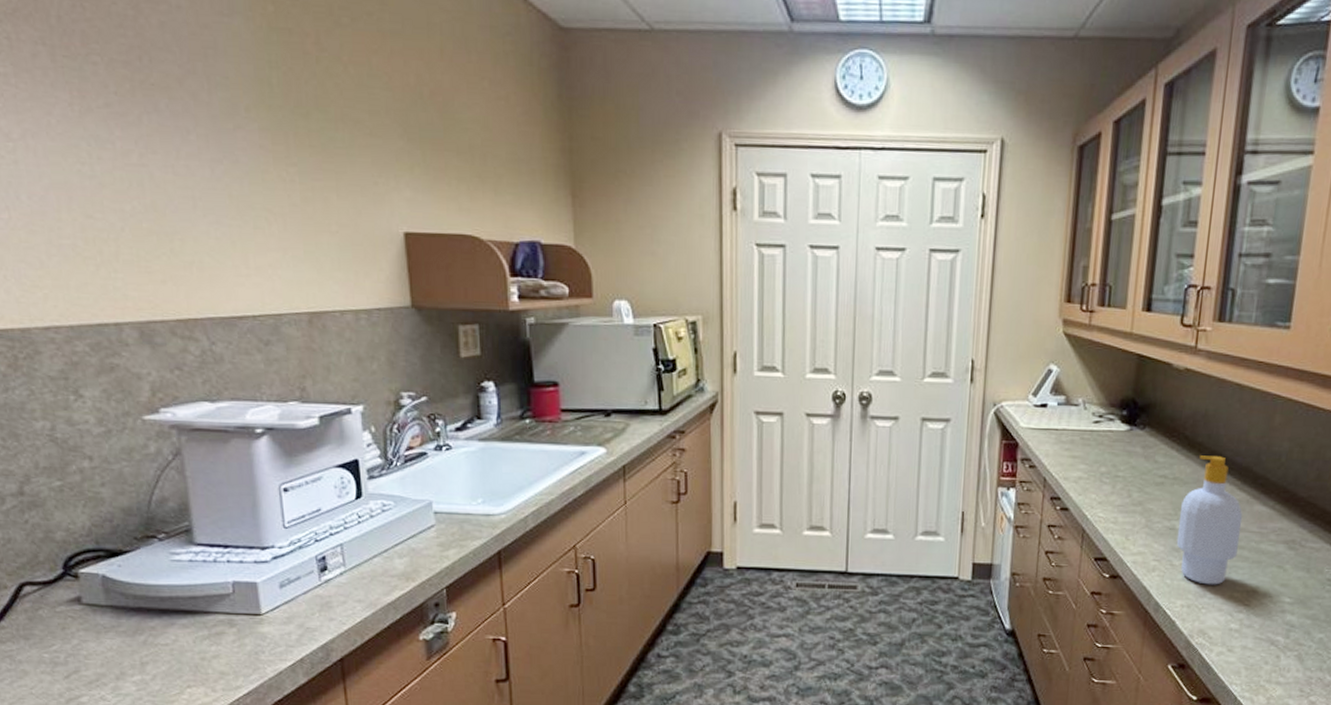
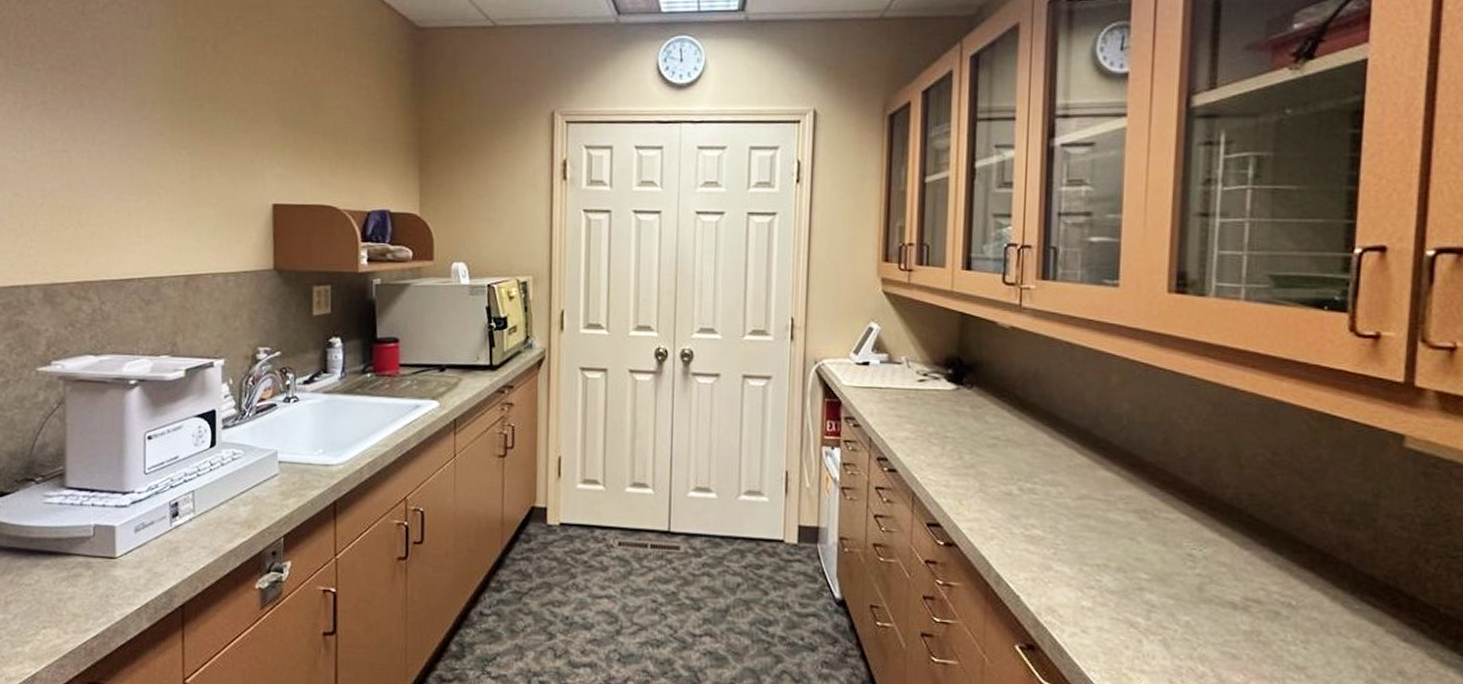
soap bottle: present [1176,455,1243,585] -> none [1014,416,1086,557]

